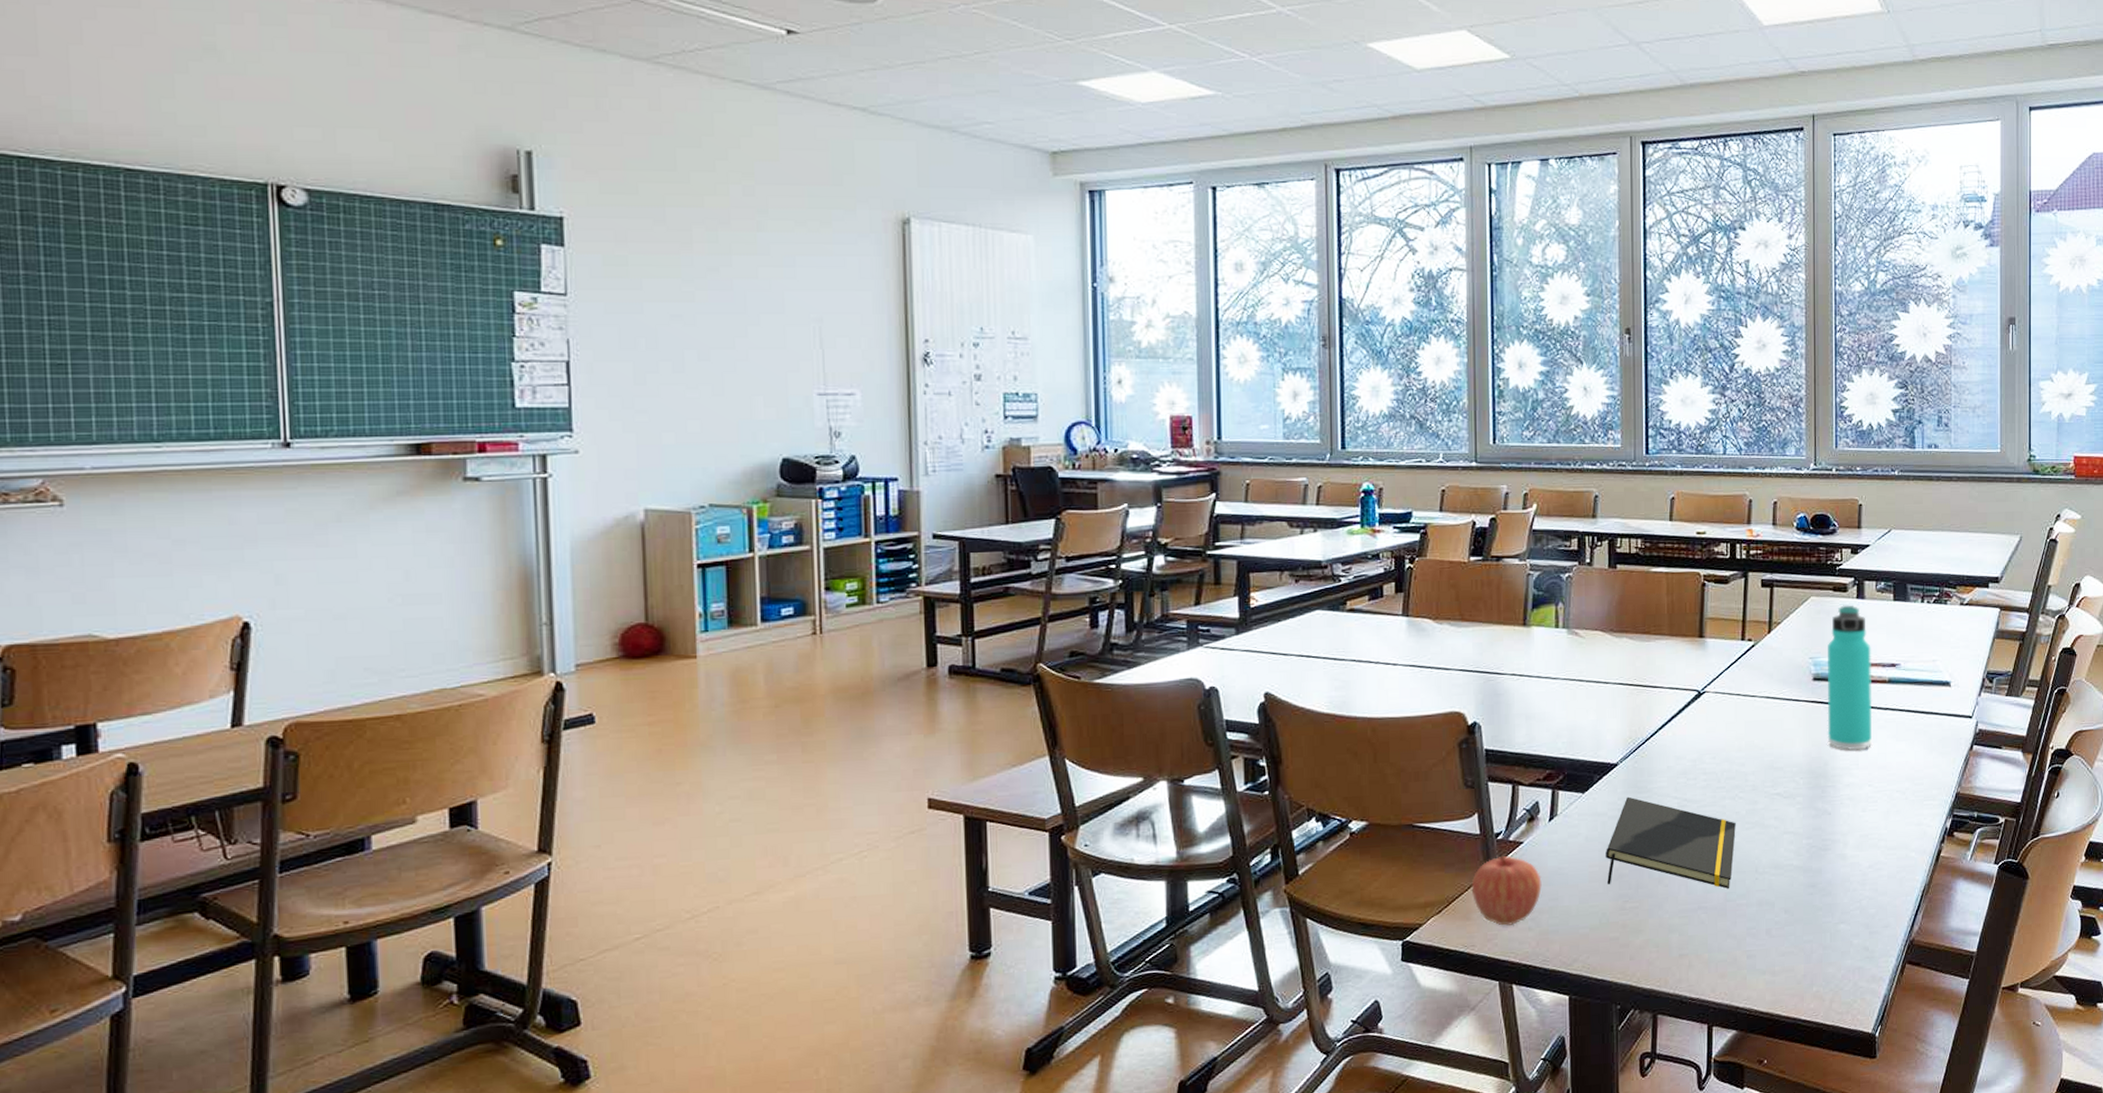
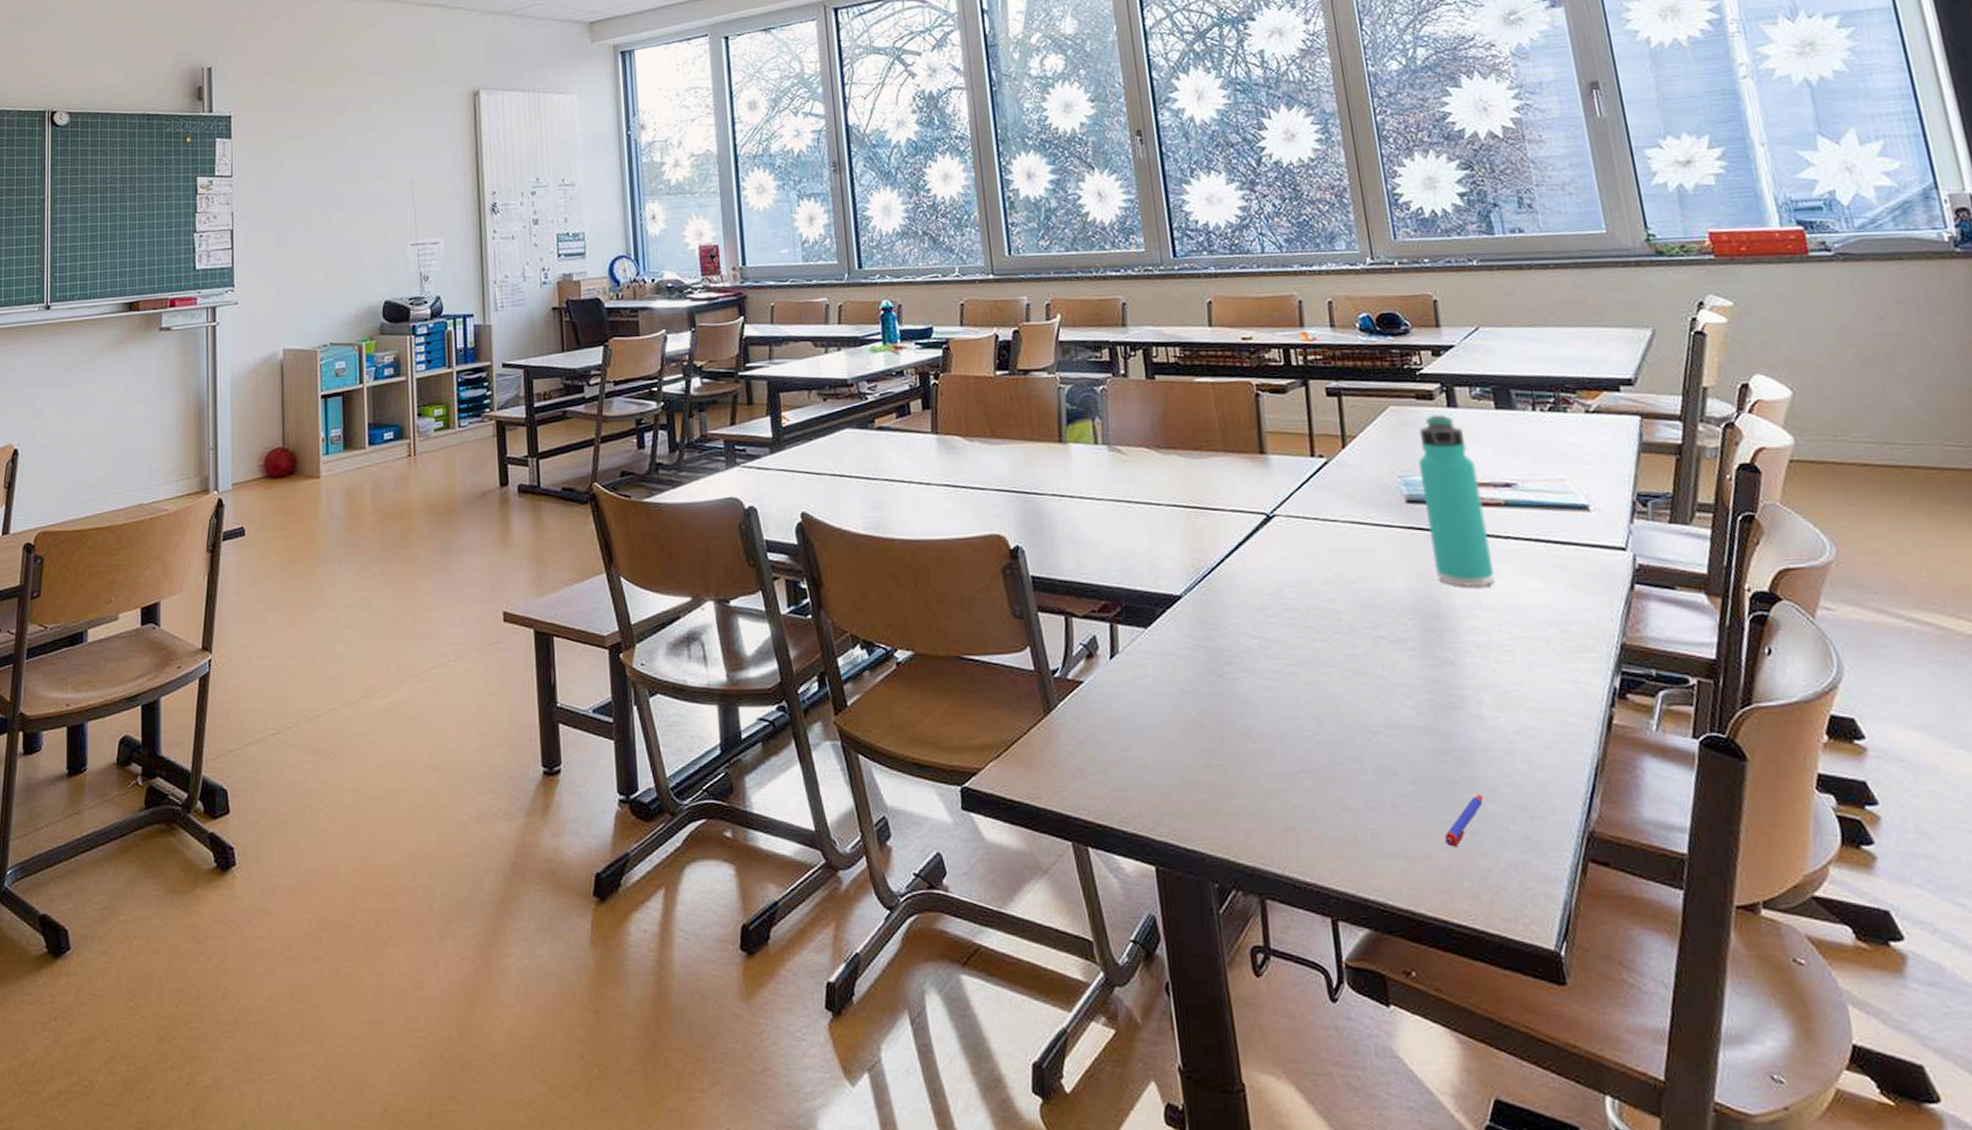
apple: present [1471,855,1542,926] -> none [1030,695,1110,777]
notepad: present [1606,796,1736,889] -> none [1179,634,1337,749]
pen: none [1804,918,1837,961] -> present [1444,795,1484,847]

